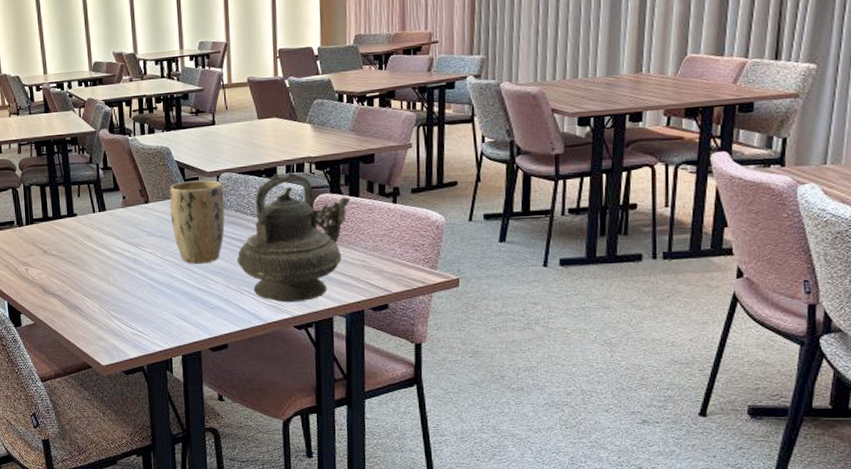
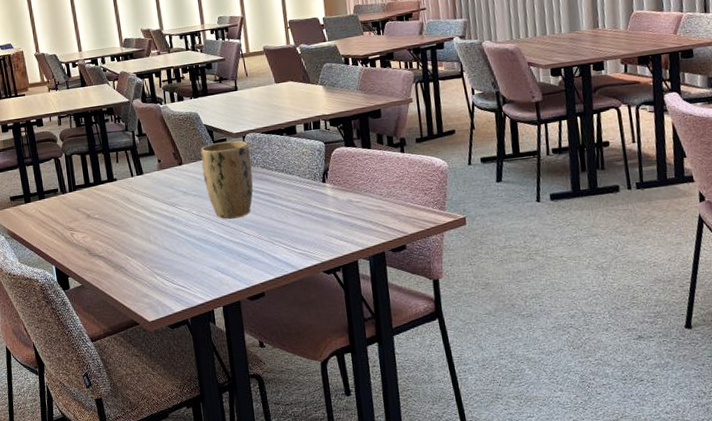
teapot: present [237,172,351,303] -> none [266,129,364,249]

